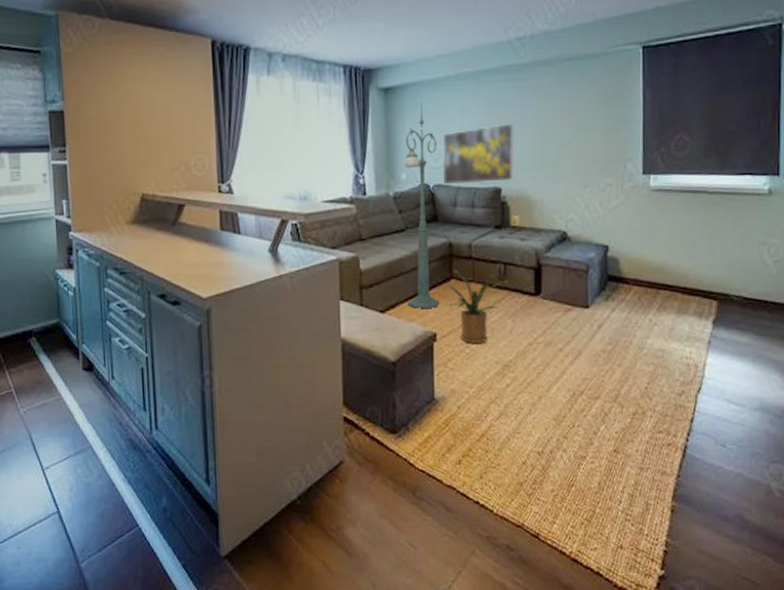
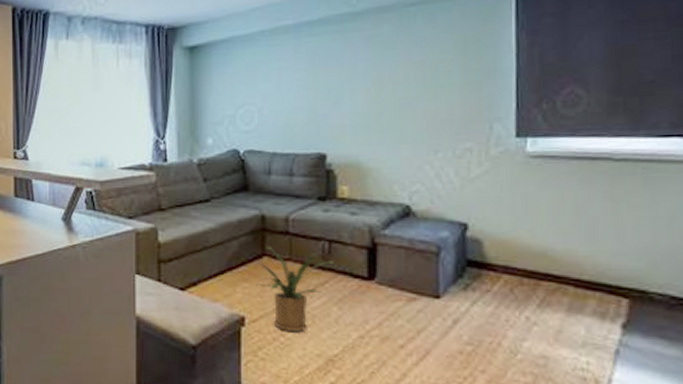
floor lamp: present [404,102,440,308] -> none [210,60,250,288]
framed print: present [442,122,515,185] -> none [254,79,344,151]

